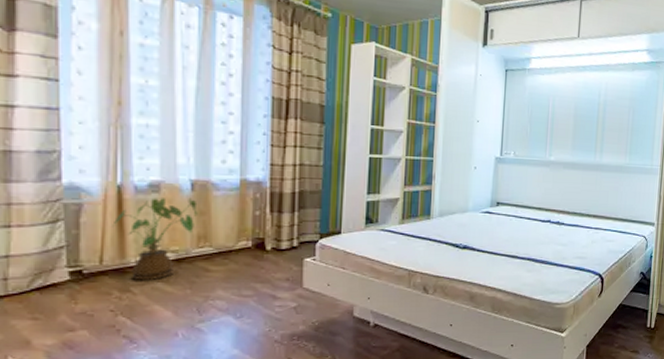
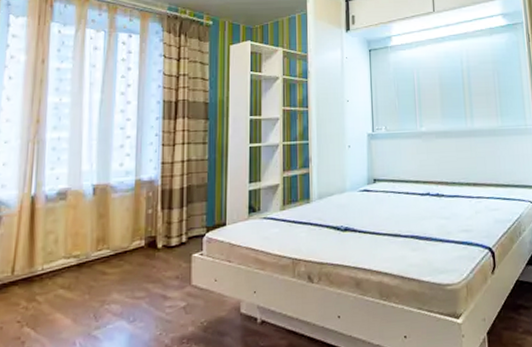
house plant: present [112,197,198,281] -> none [24,202,98,289]

